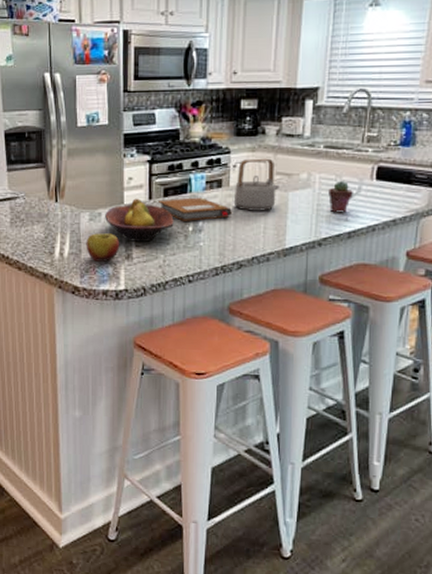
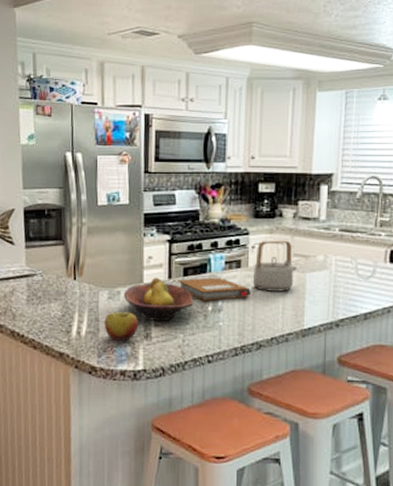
potted succulent: present [328,181,353,213] -> none [345,264,368,295]

